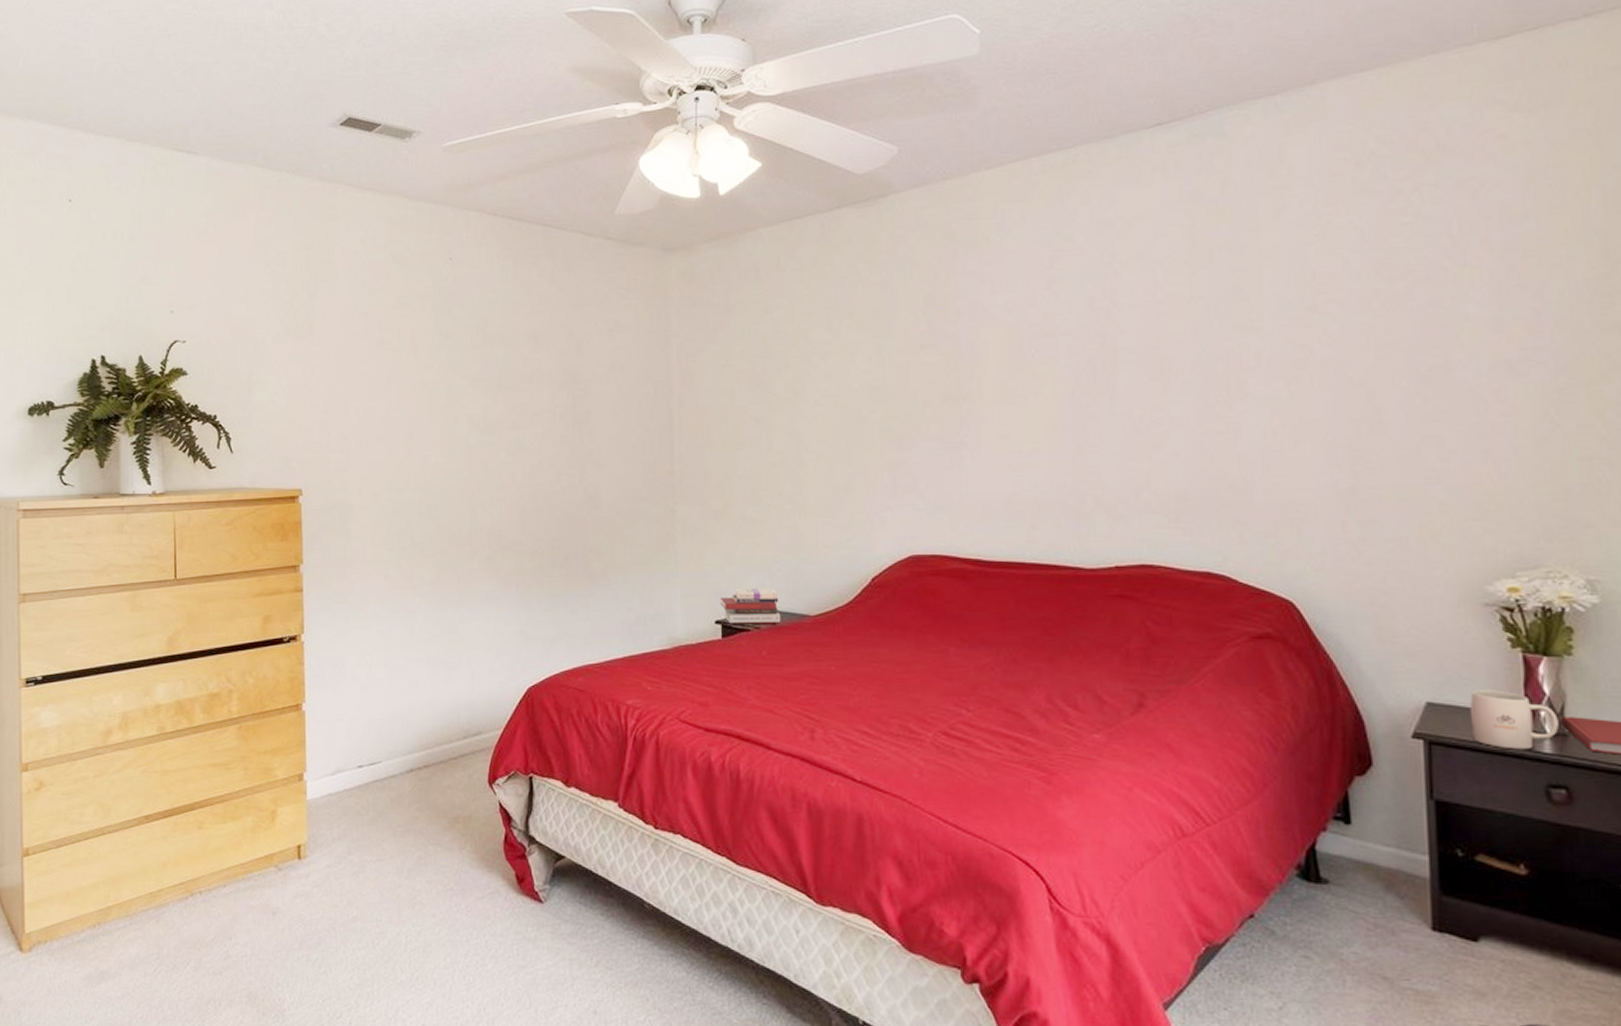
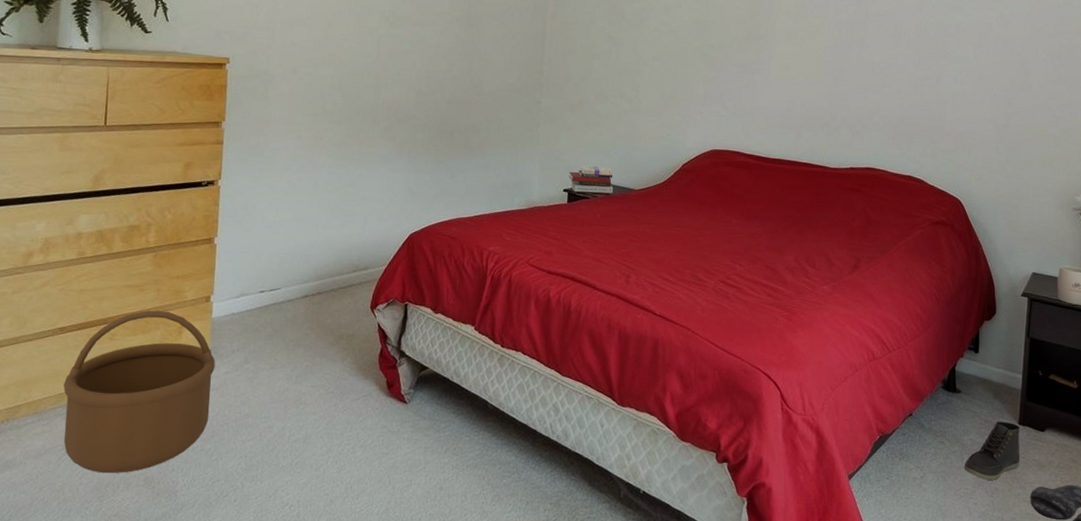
basket: none [154,792,315,988] -> present [63,310,216,474]
sneaker: none [1347,925,1442,1015] -> present [964,421,1021,480]

